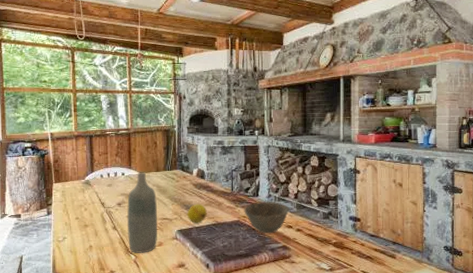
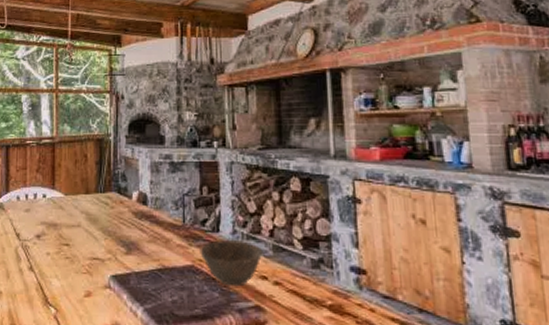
bottle: present [126,172,158,253] -> none [46,194,86,306]
fruit: present [187,203,208,224] -> none [123,239,151,267]

